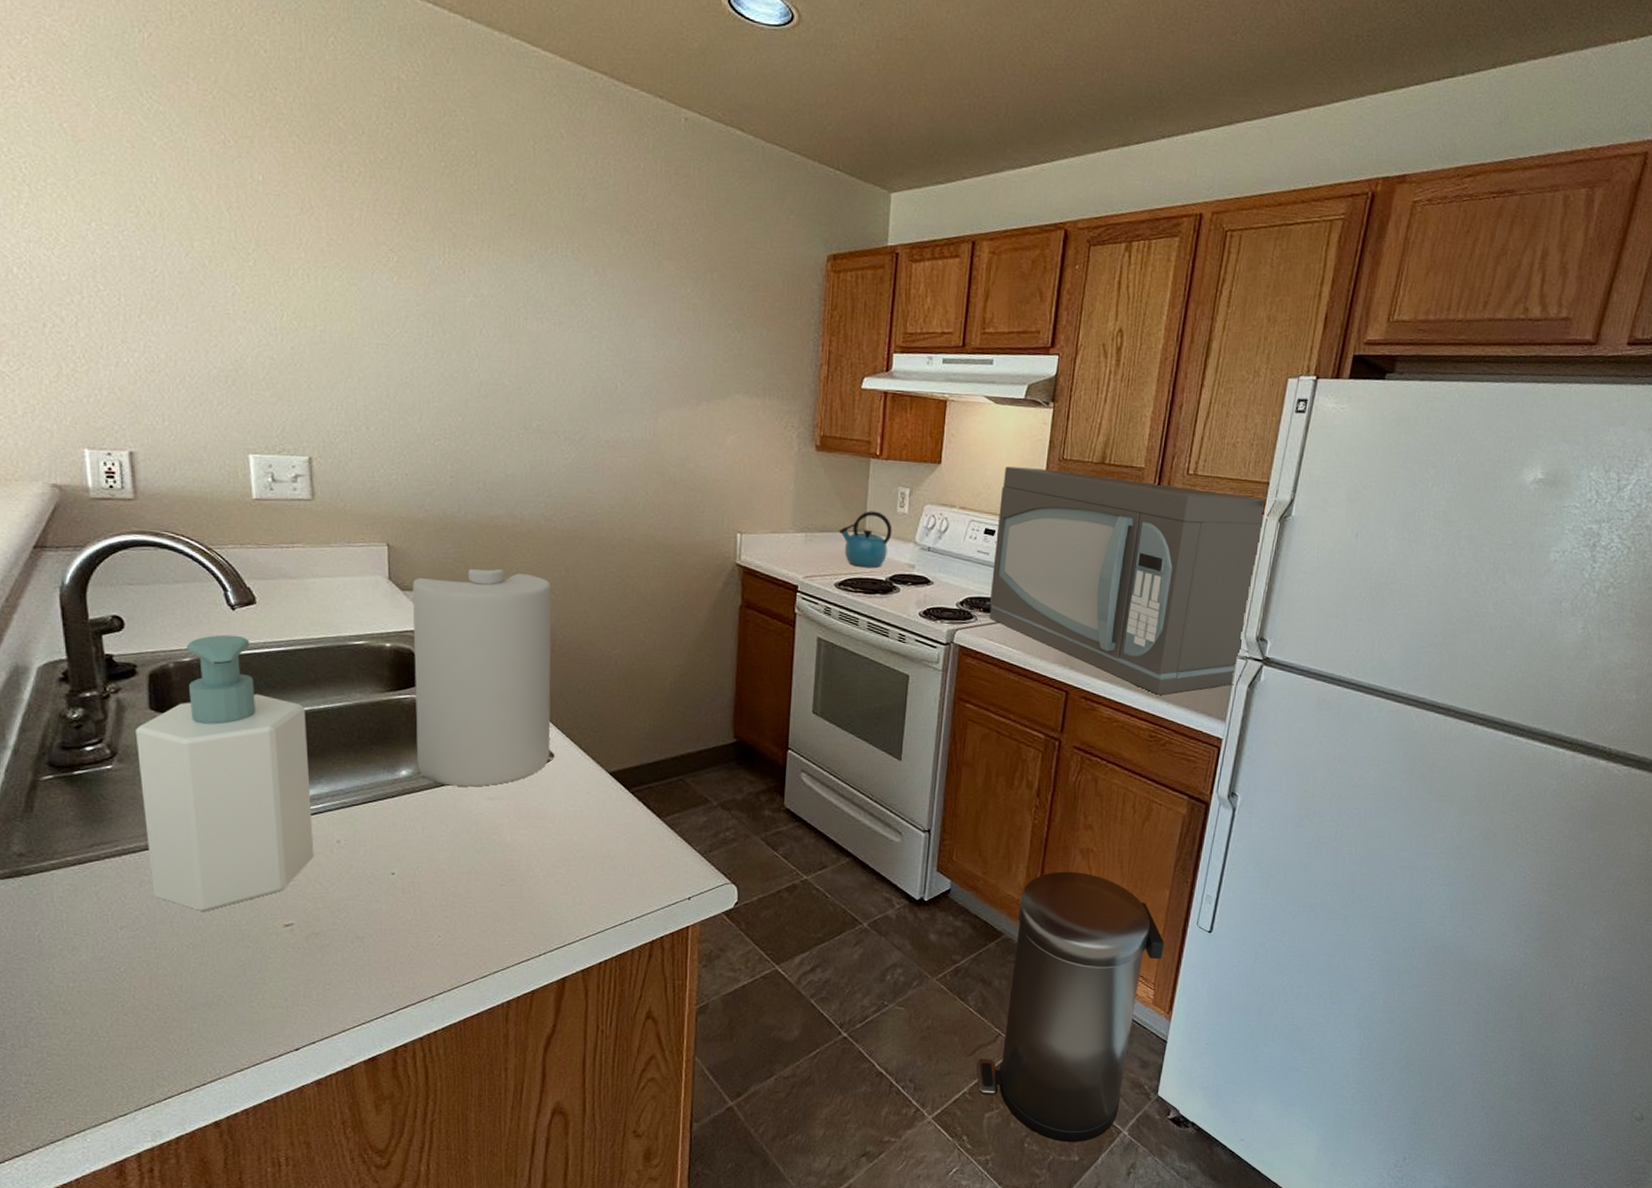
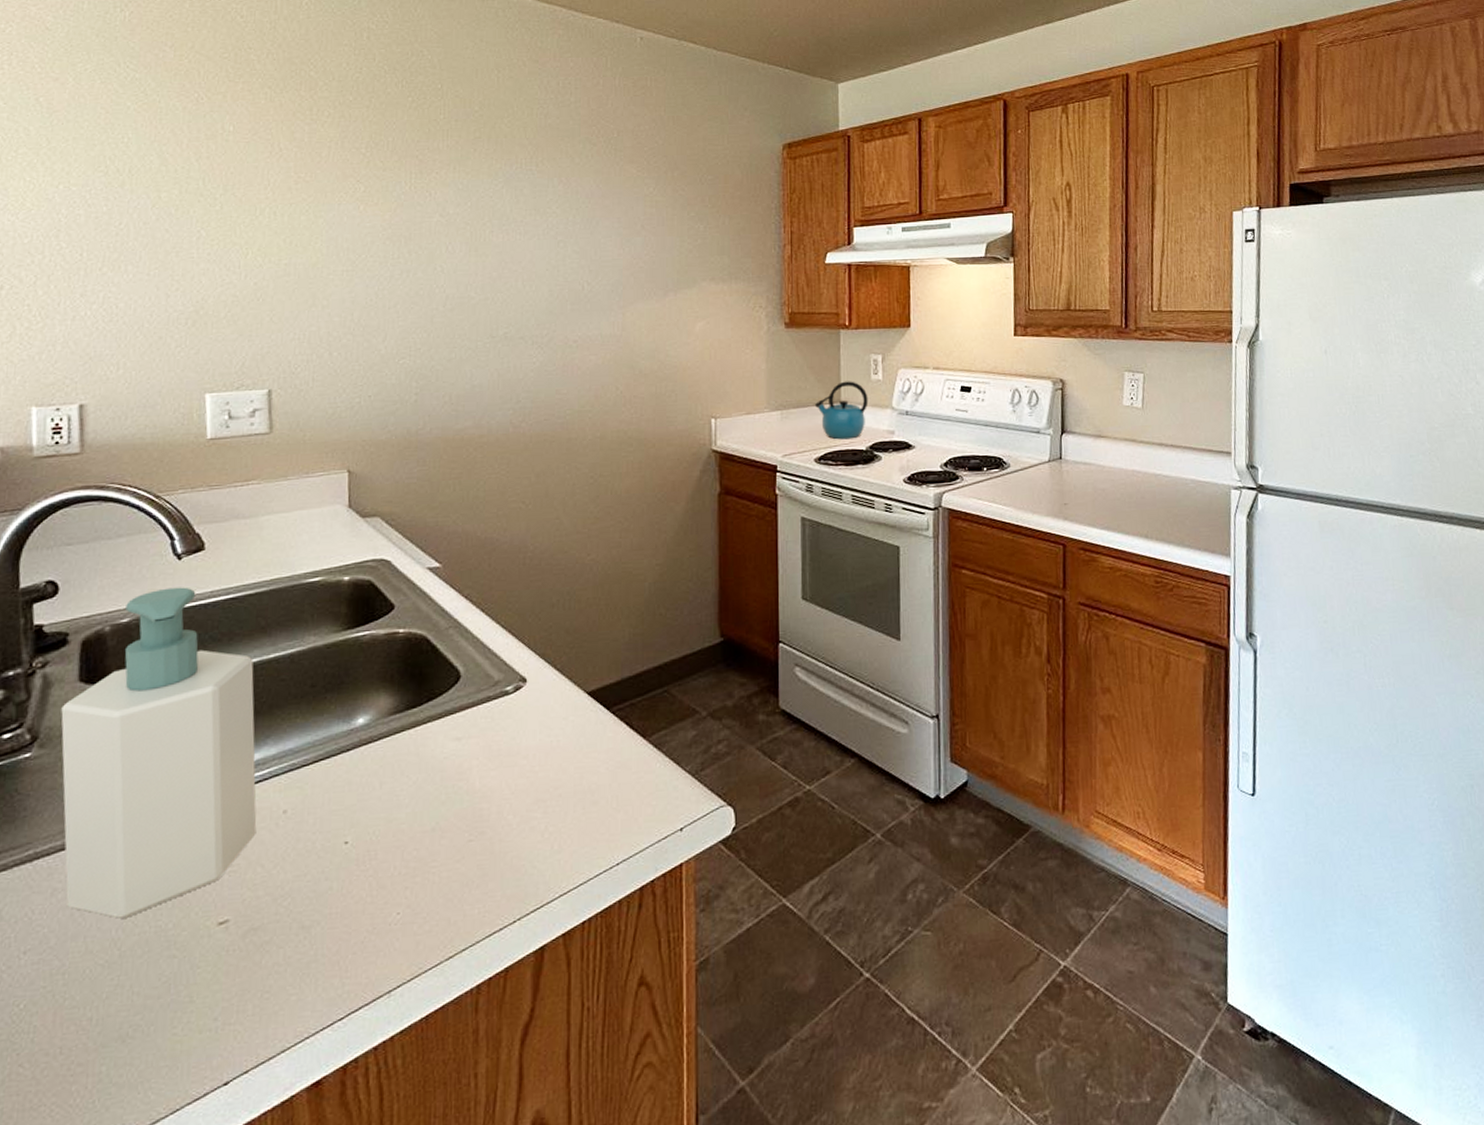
paper towel holder: present [412,568,552,787] -> none [373,482,523,730]
pedal bin: present [976,871,1165,1142] -> none [1019,743,1208,1079]
microwave: present [989,466,1264,696] -> none [972,321,1233,538]

